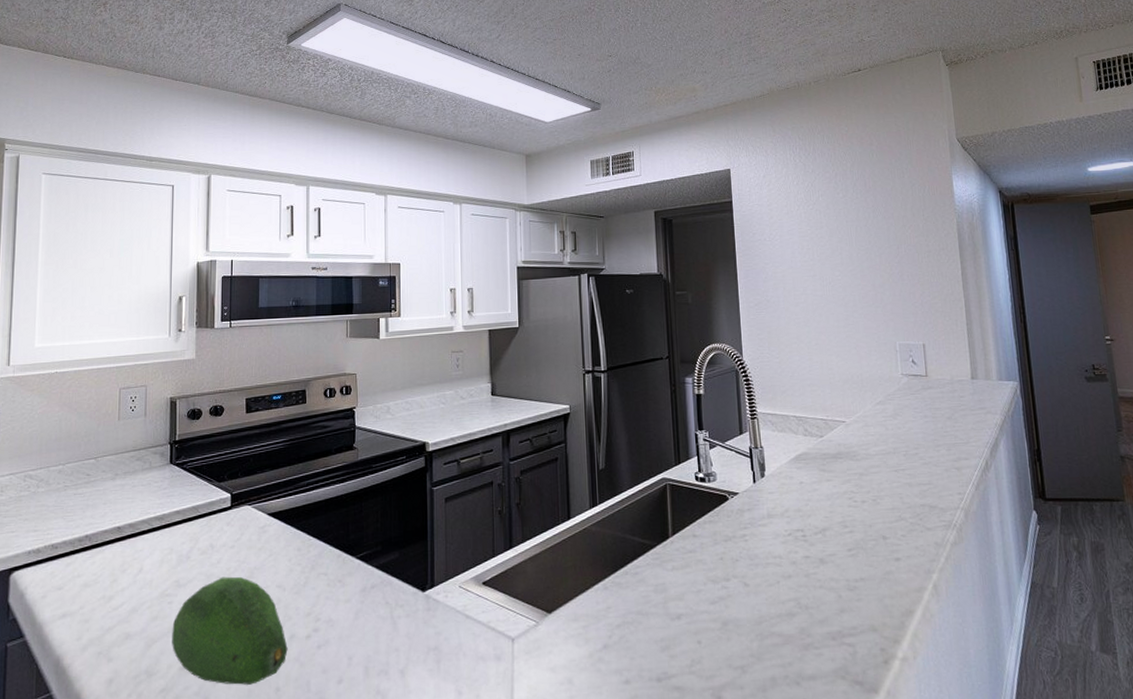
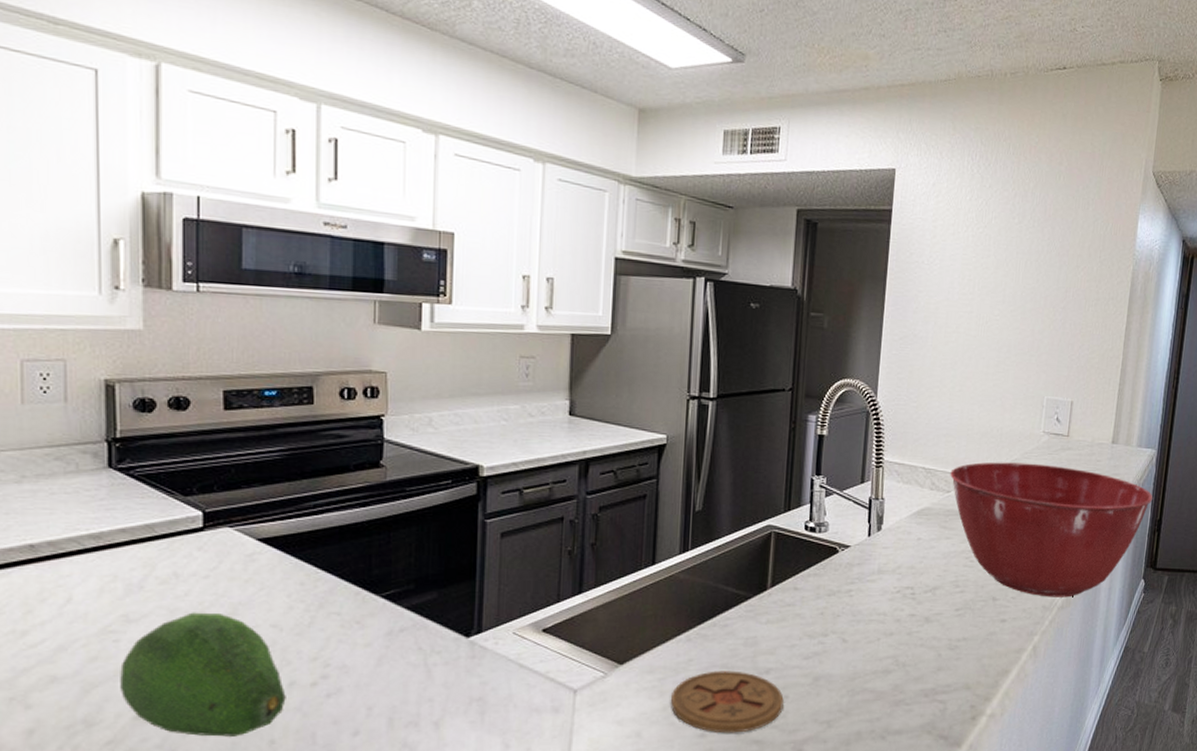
coaster: none [595,617,698,680] -> present [671,670,784,733]
mixing bowl: none [820,404,1026,534] -> present [950,462,1153,598]

